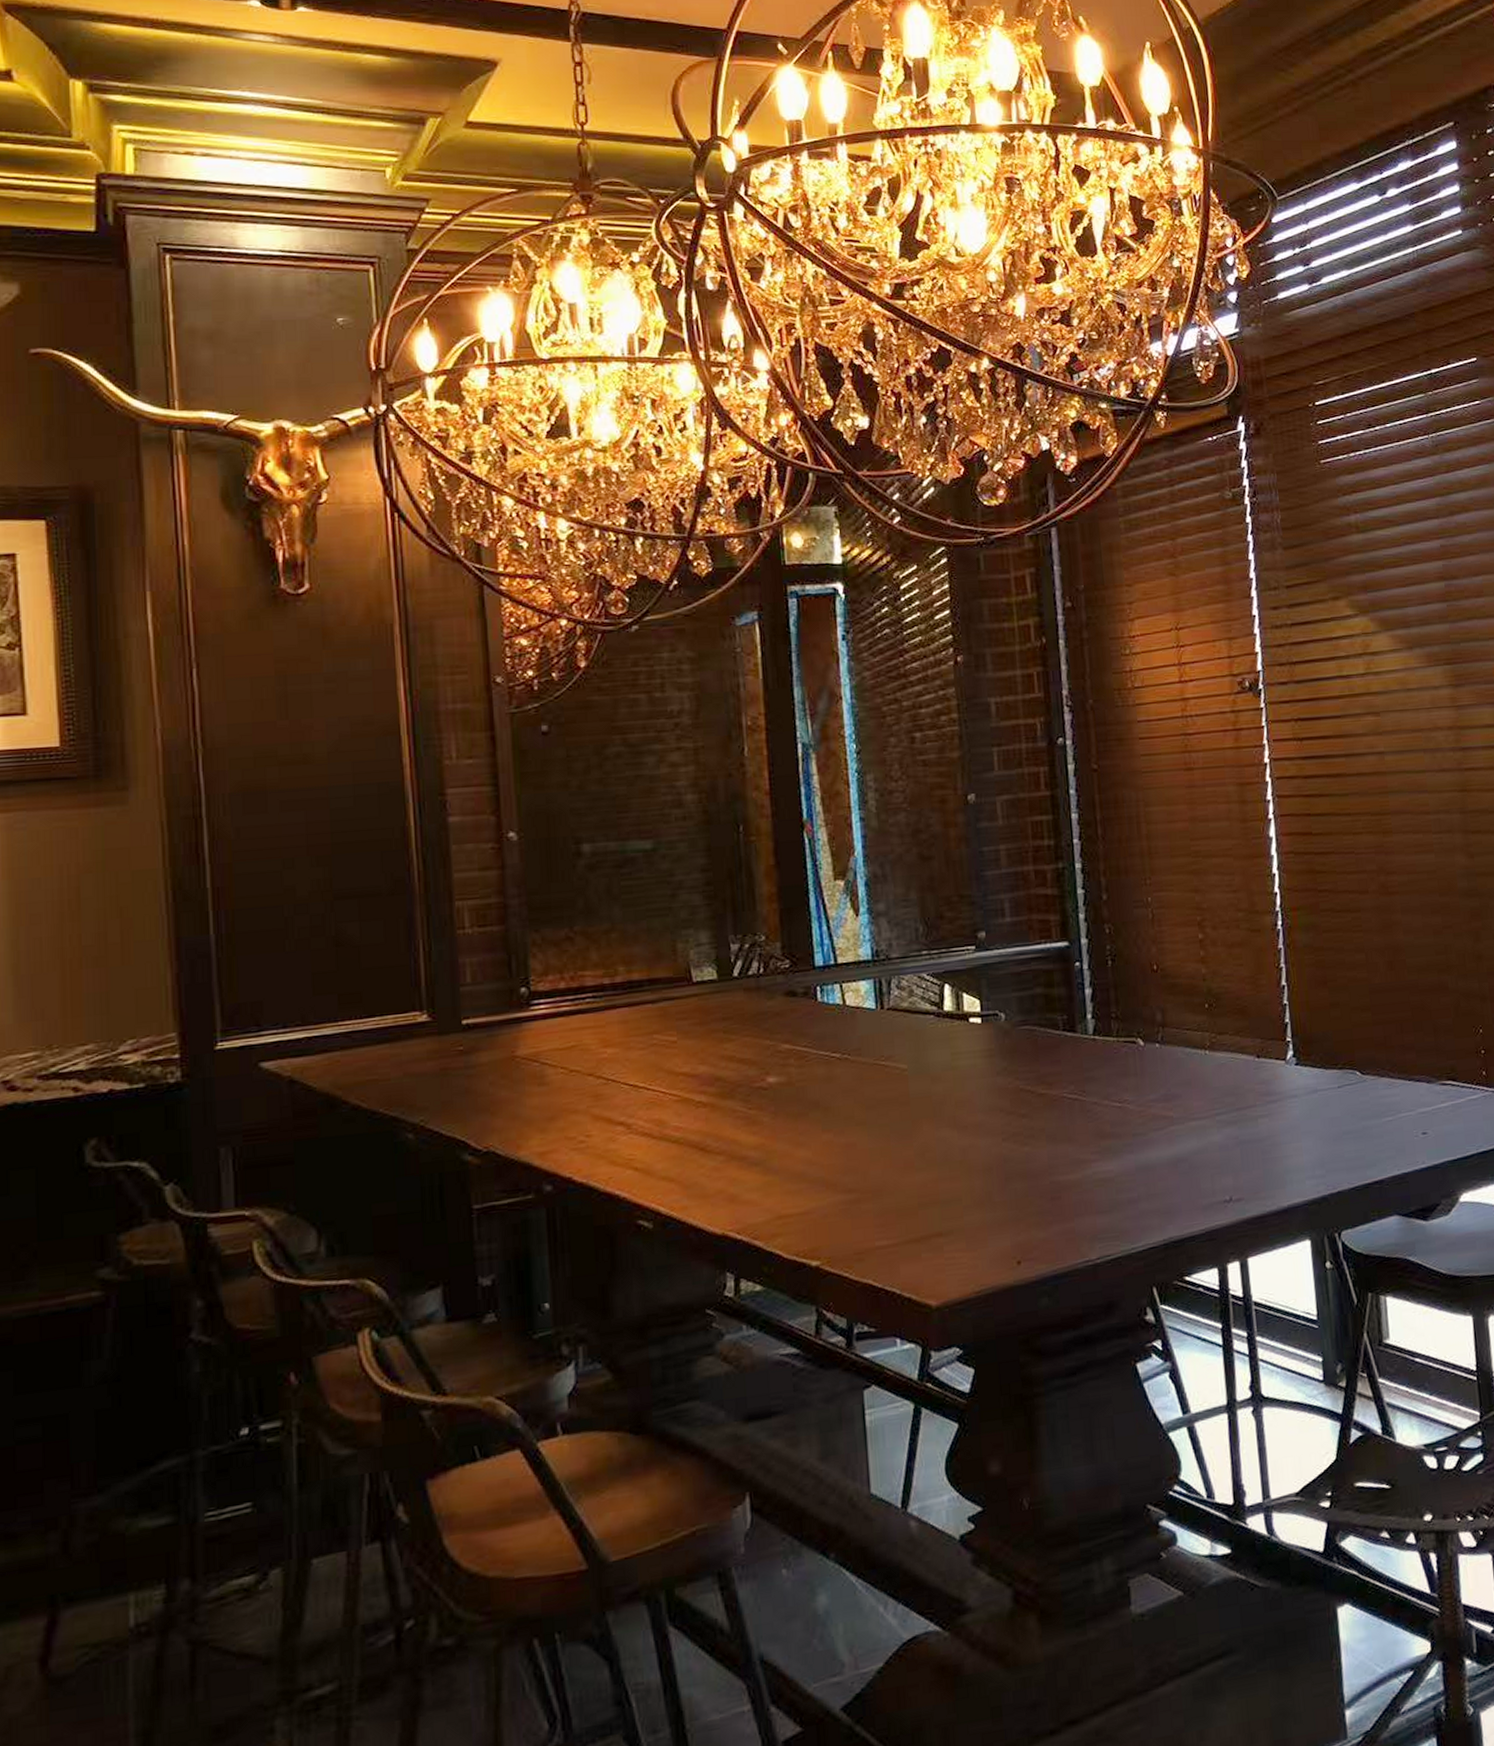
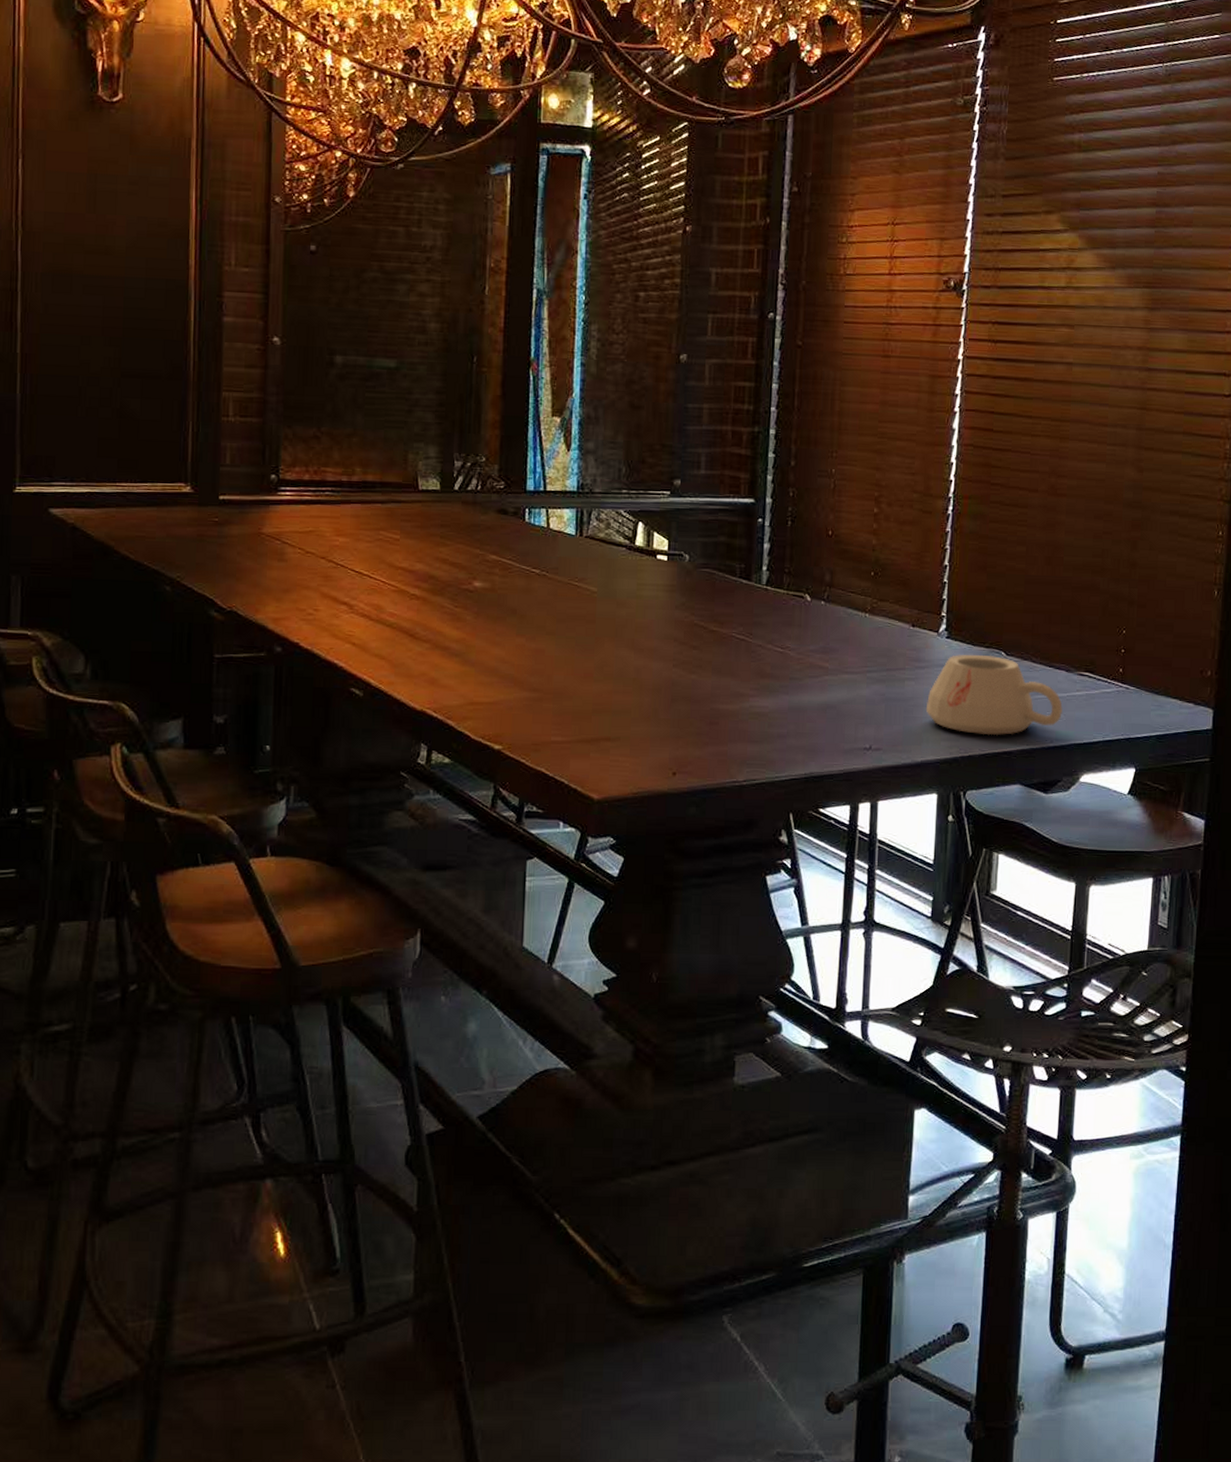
cup: none [1284,1077,1430,1167] -> present [925,654,1063,736]

